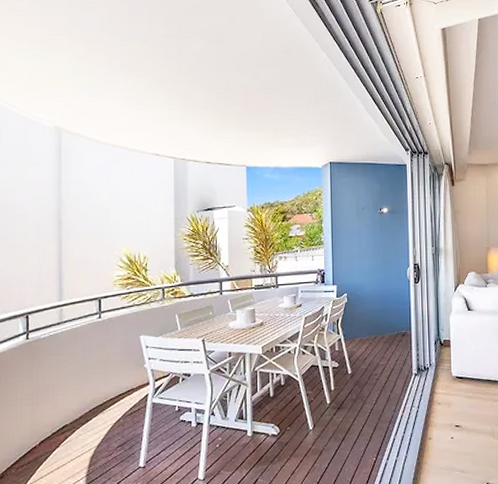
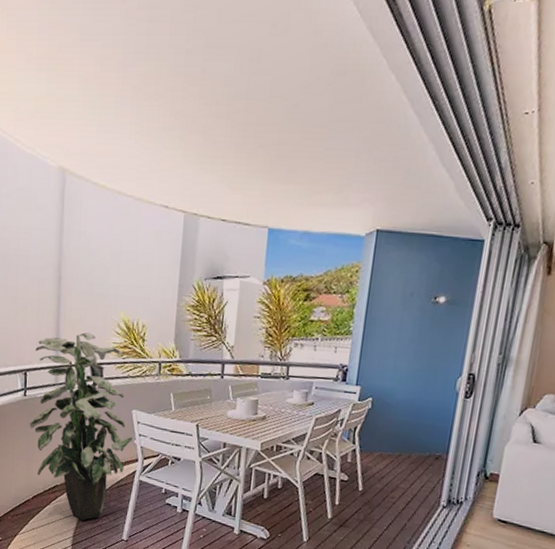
indoor plant: none [34,270,142,456] -> present [30,332,133,520]

